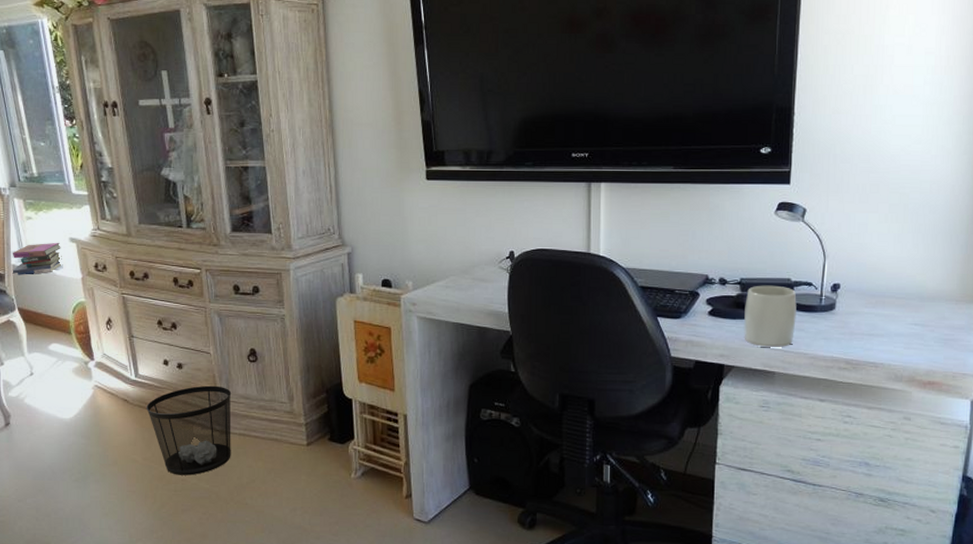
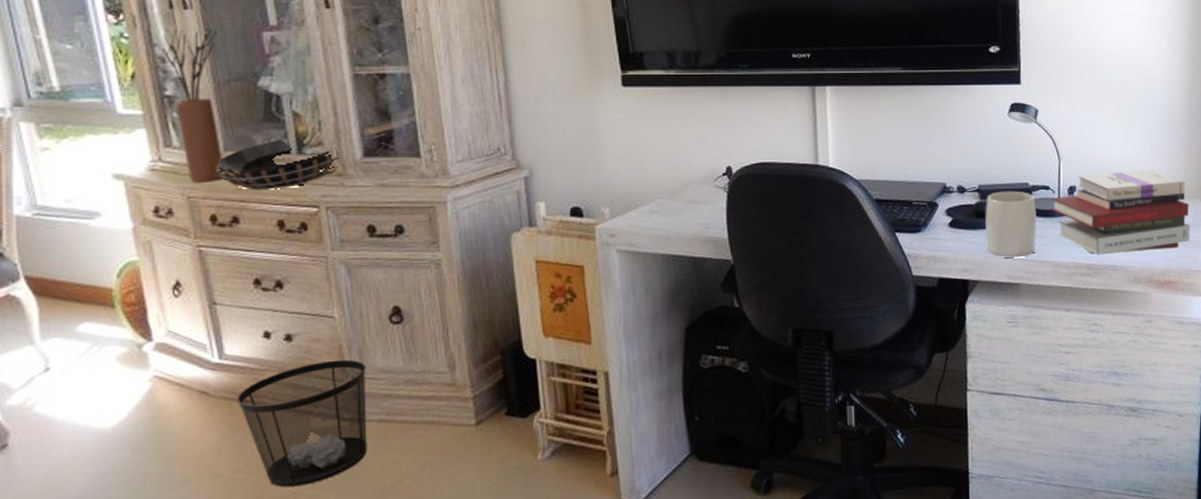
books: present [12,242,63,275] -> none [15,180,102,230]
vase: none [99,131,139,248] -> present [161,29,224,184]
decorative bowl: none [133,215,214,254] -> present [215,138,338,190]
books: none [813,271,963,351] -> present [1051,170,1191,255]

